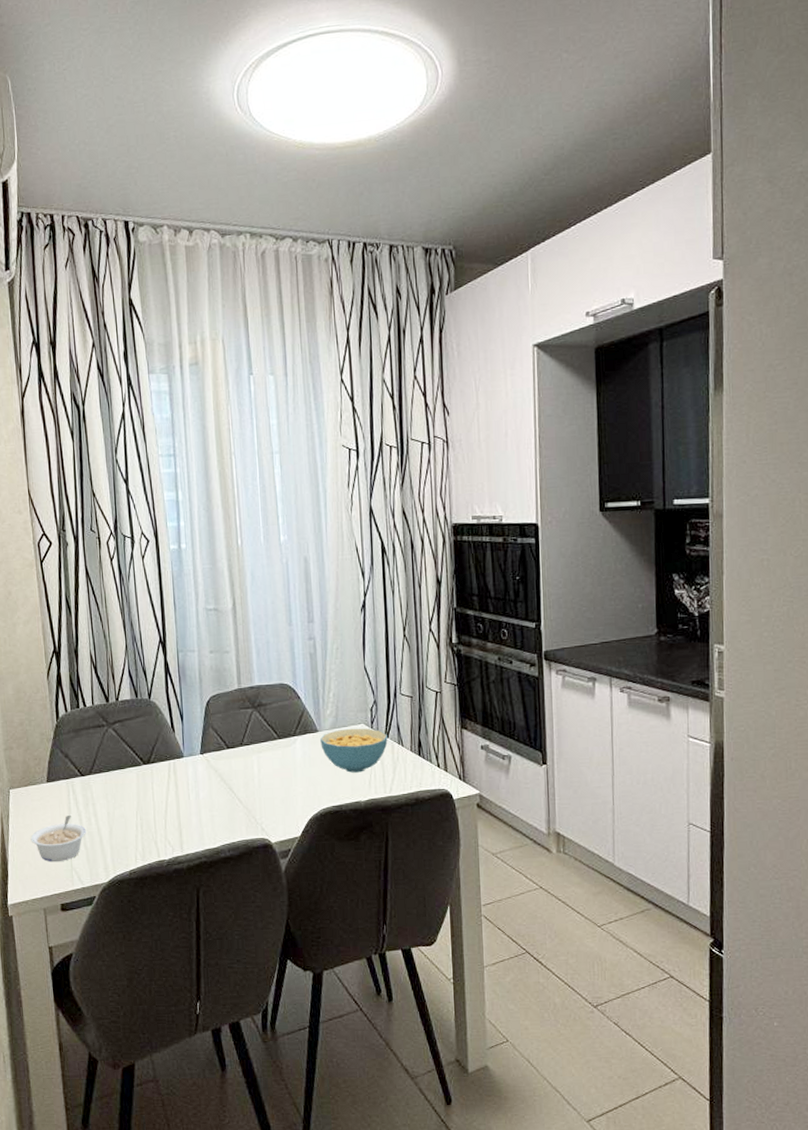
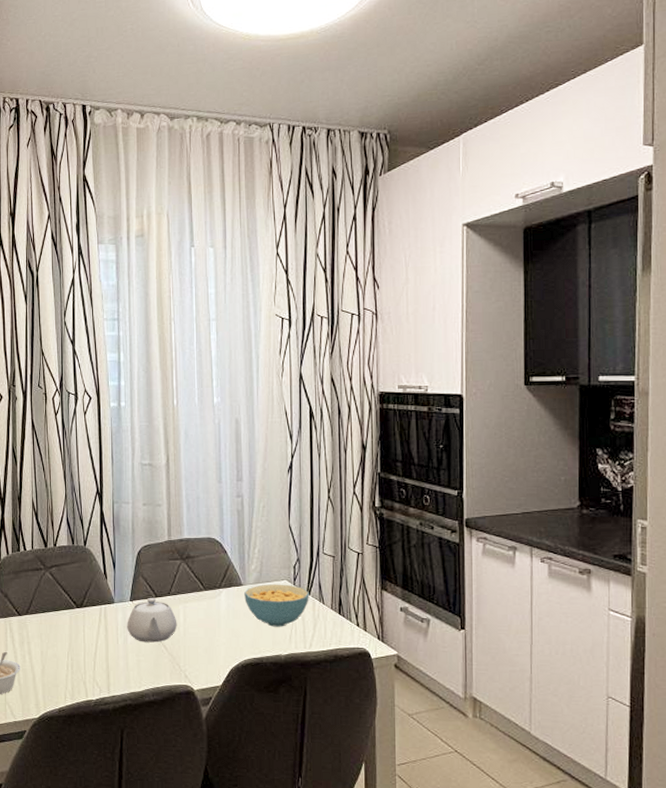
teapot: none [198,749,252,797] -> present [127,597,177,643]

